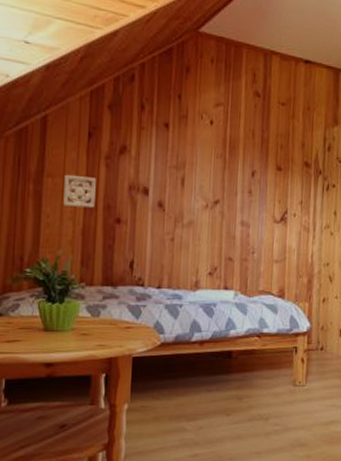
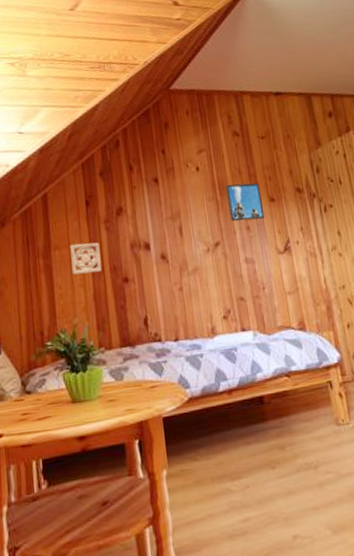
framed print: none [235,144,270,185] -> present [225,183,265,222]

